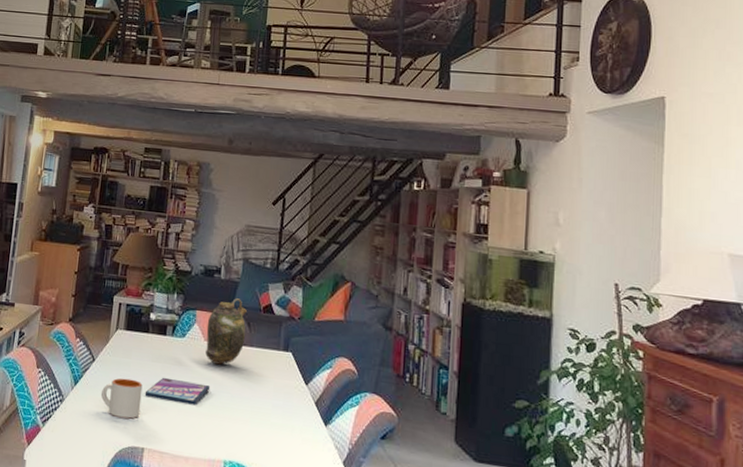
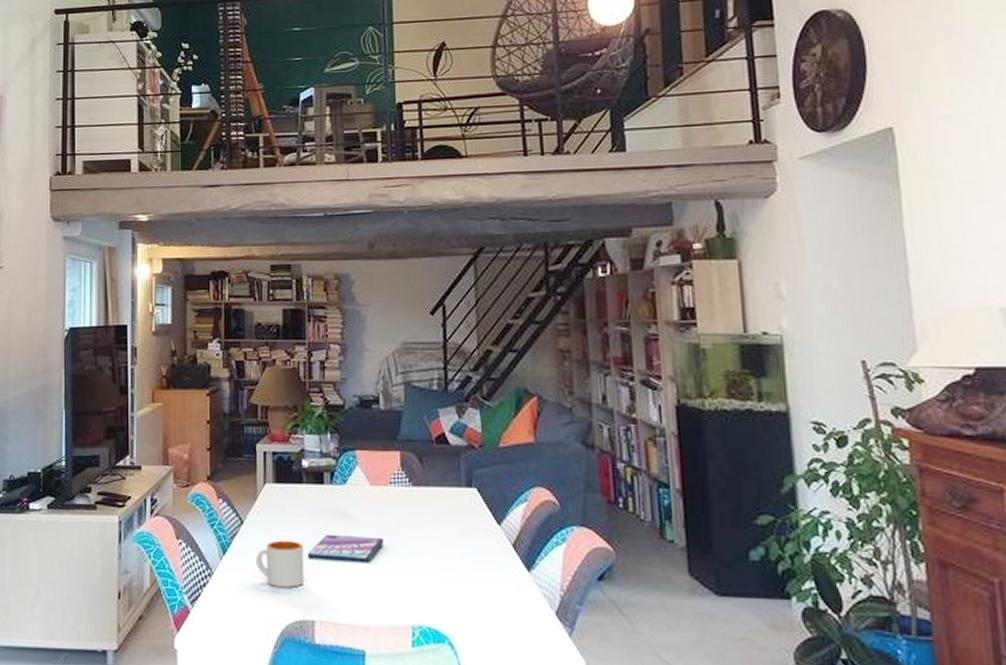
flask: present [205,298,247,365] -> none [370,431,419,512]

